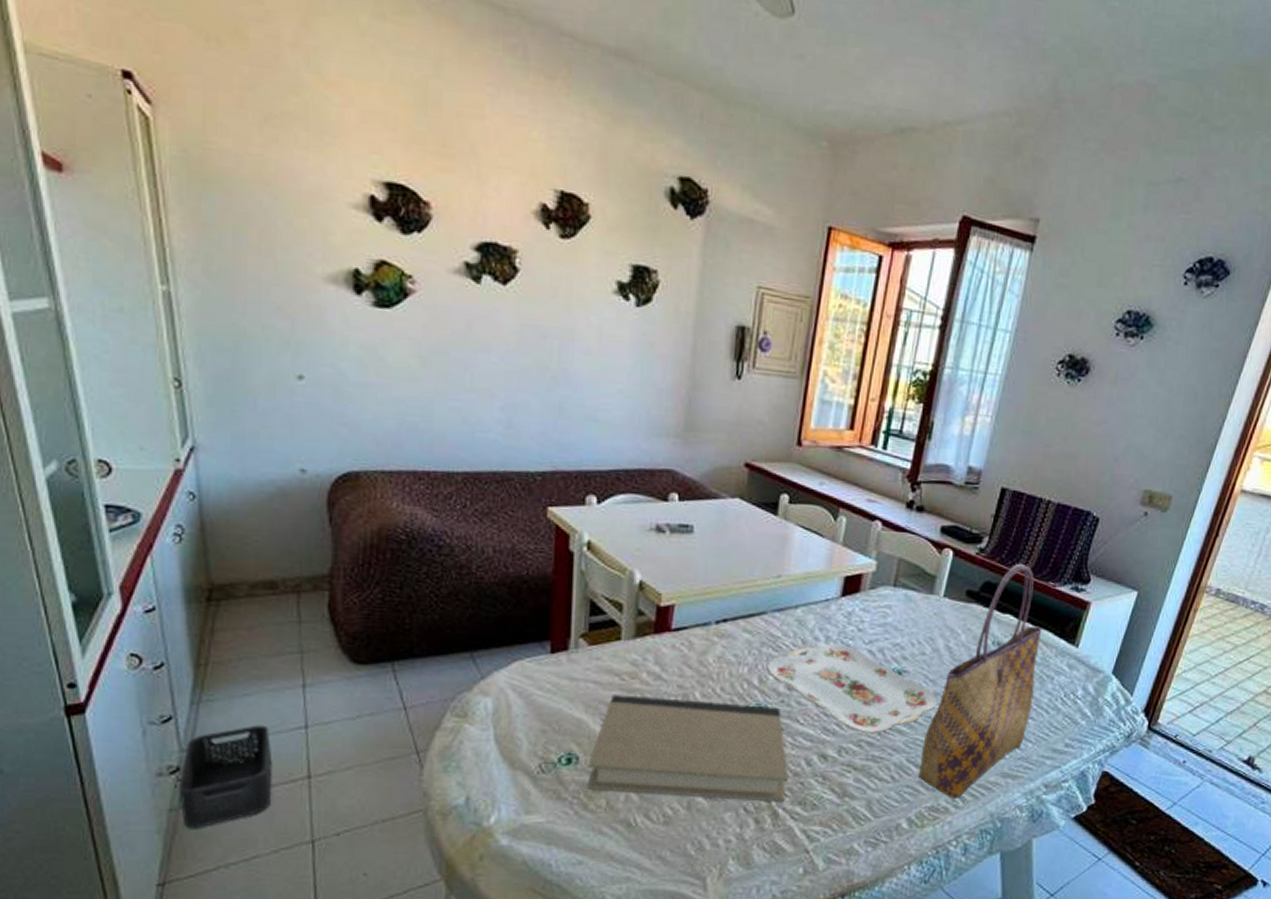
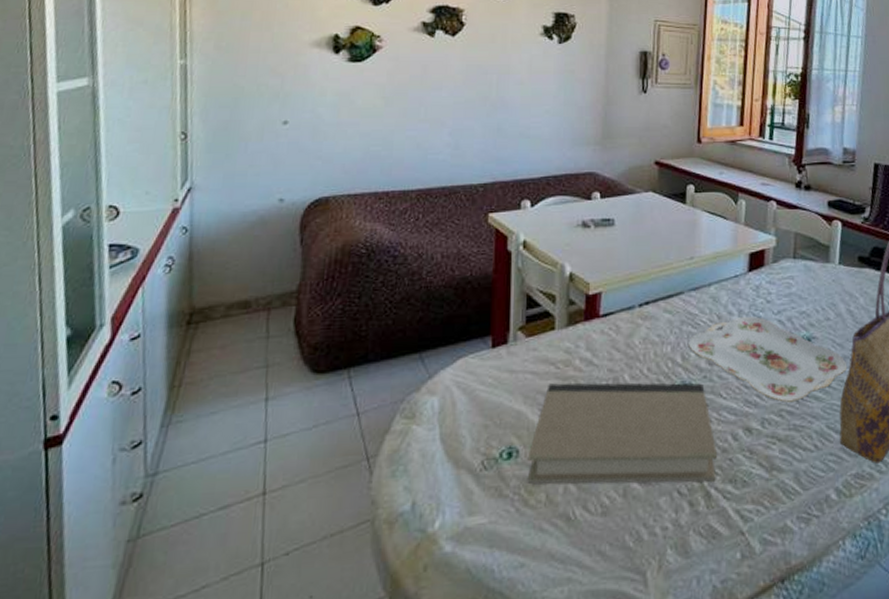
storage bin: present [179,725,273,829] -> none [139,442,231,560]

